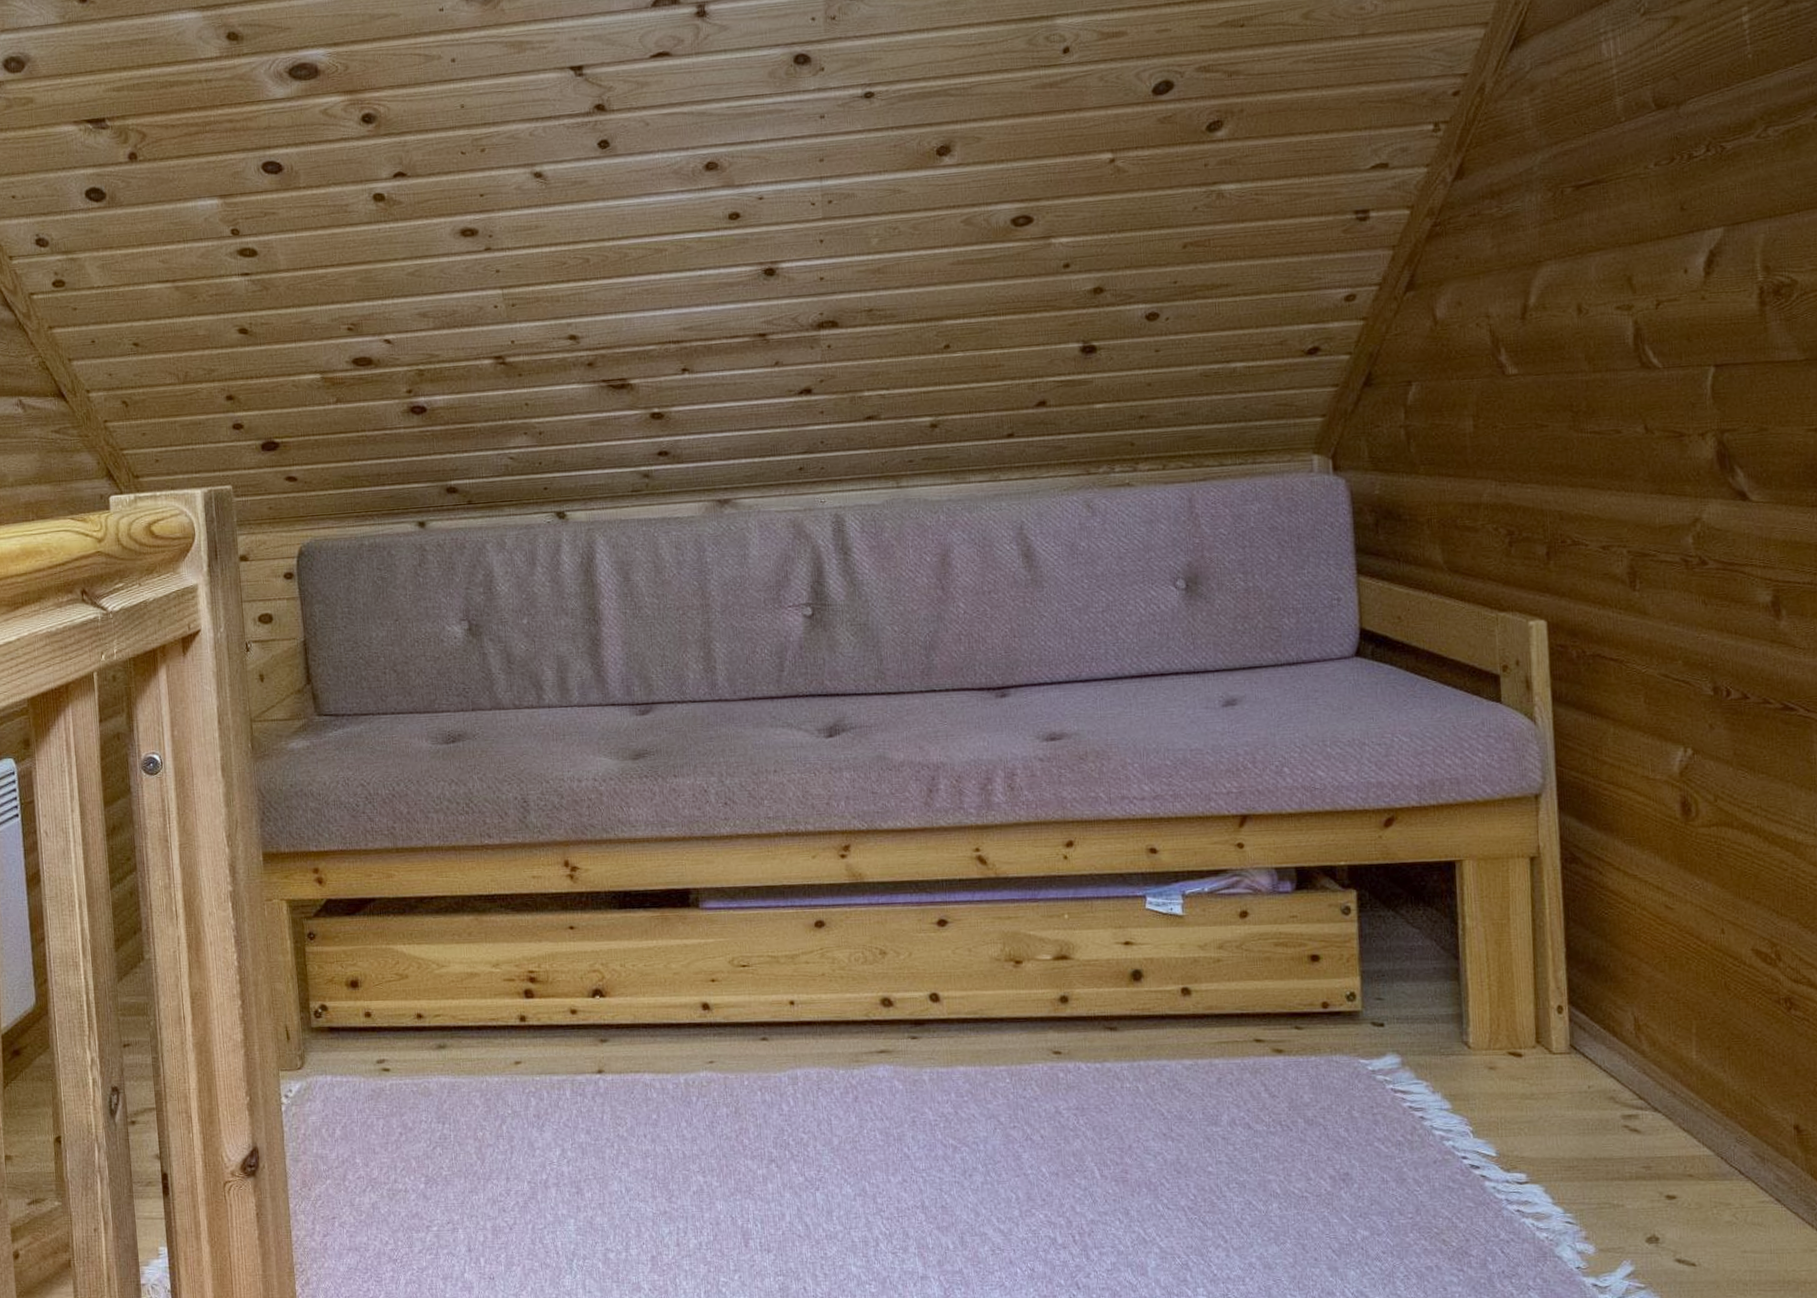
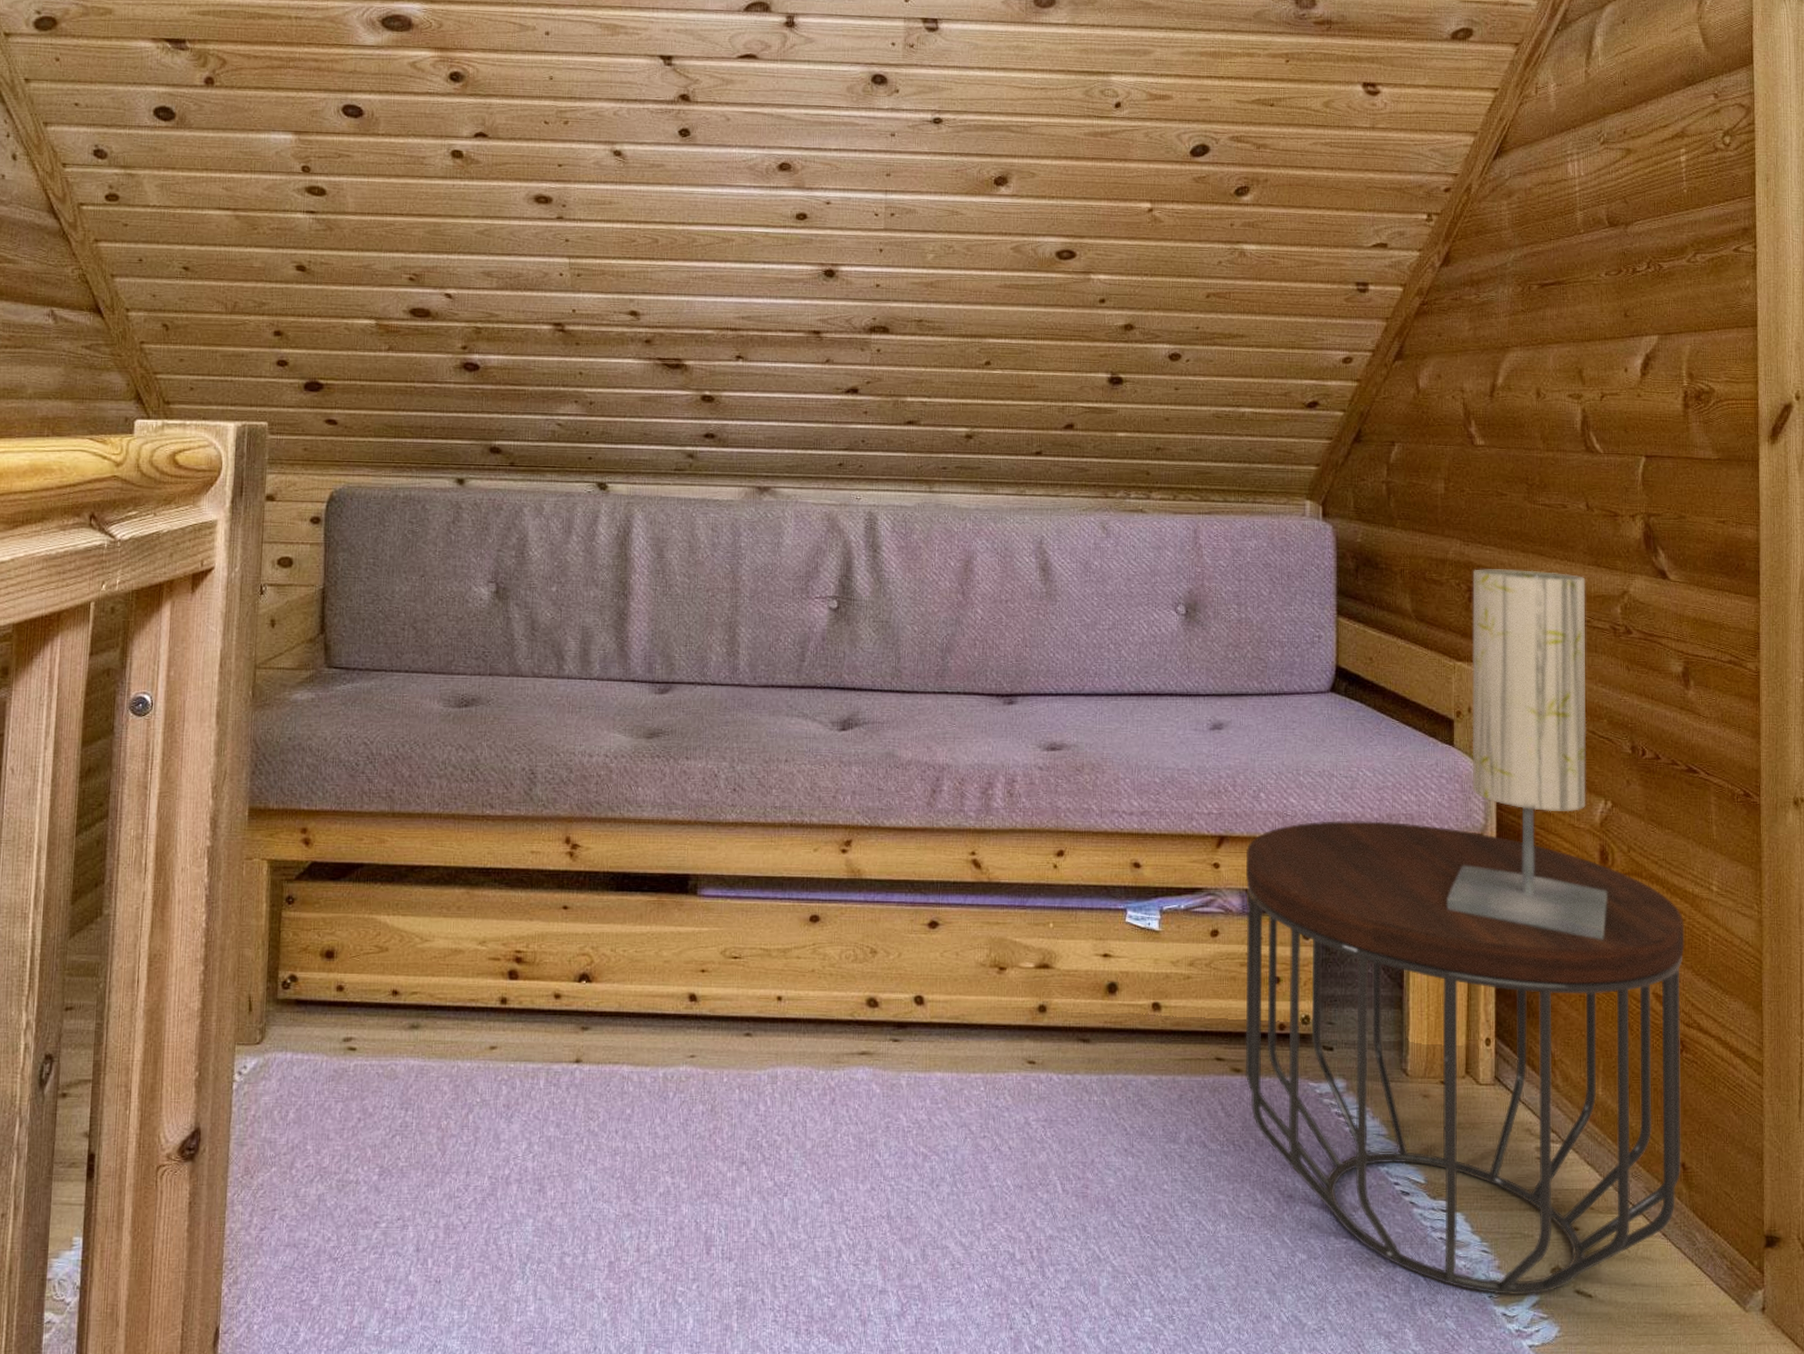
side table: none [1272,787,1795,1266] -> present [1245,821,1684,1296]
table lamp: none [1503,505,1693,897] -> present [1446,569,1608,940]

